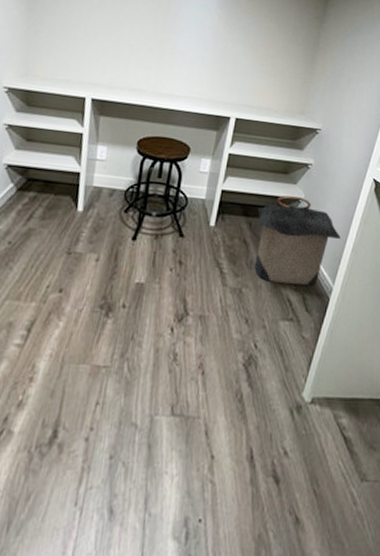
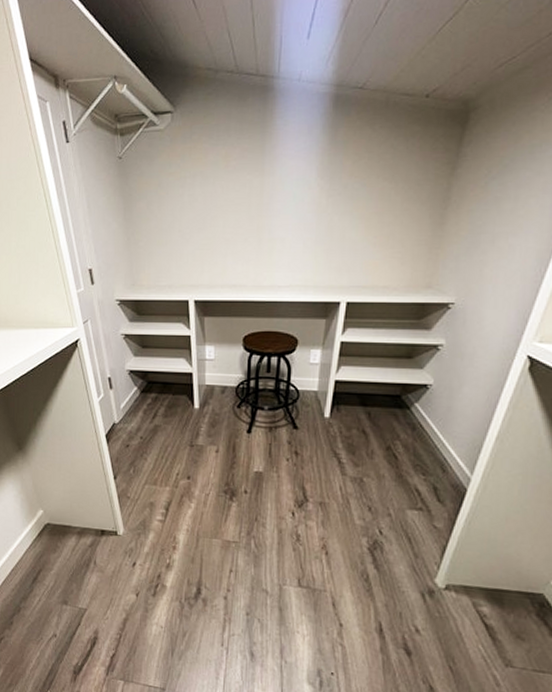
laundry hamper: present [254,195,340,286] -> none [376,381,481,476]

